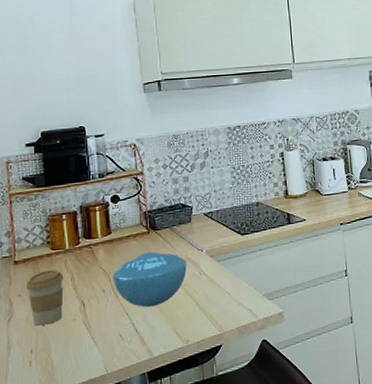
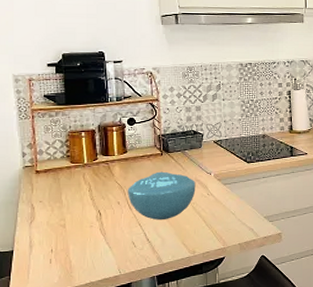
coffee cup: present [25,269,64,326] -> none [46,180,82,229]

